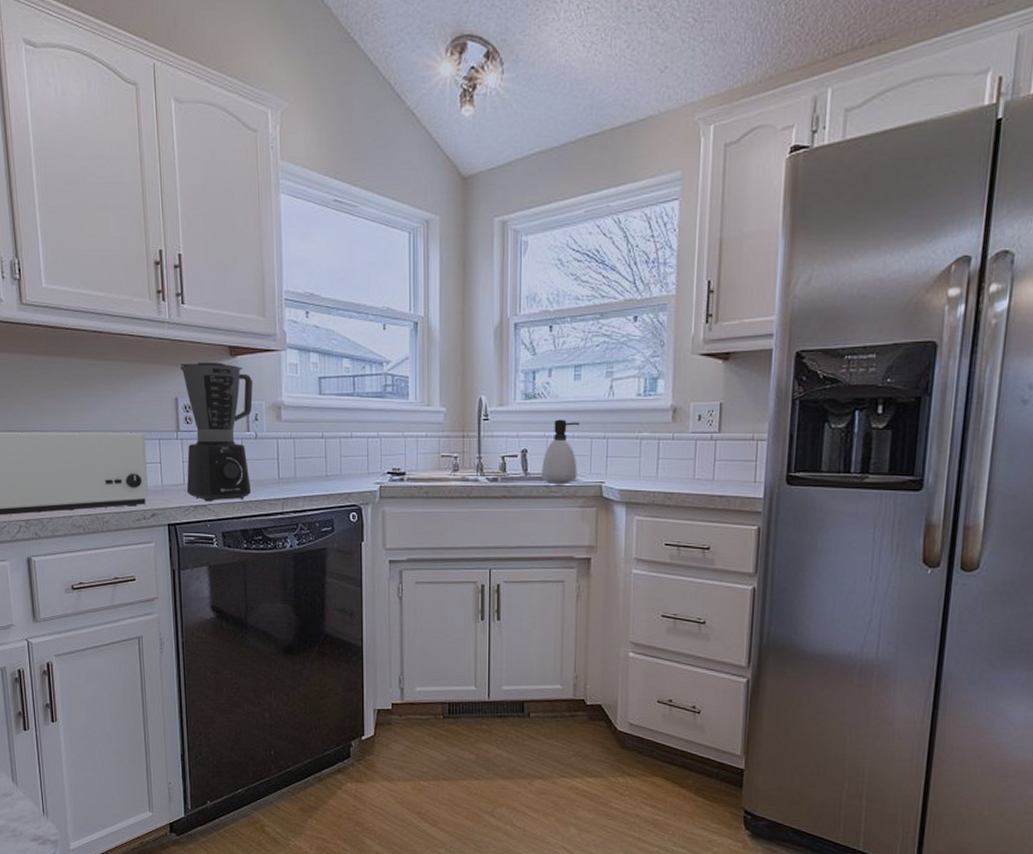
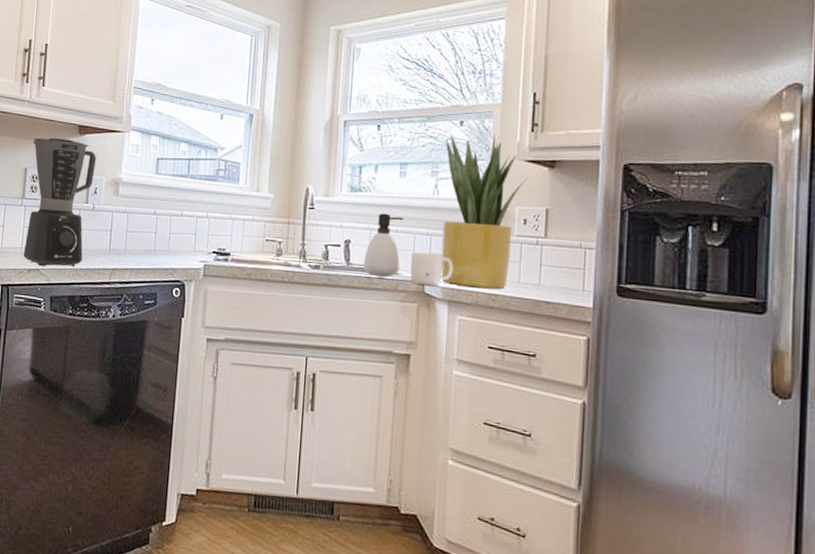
mug: none [588,456,630,489] -> present [410,251,454,286]
planter: none [618,327,702,488] -> present [441,134,528,289]

